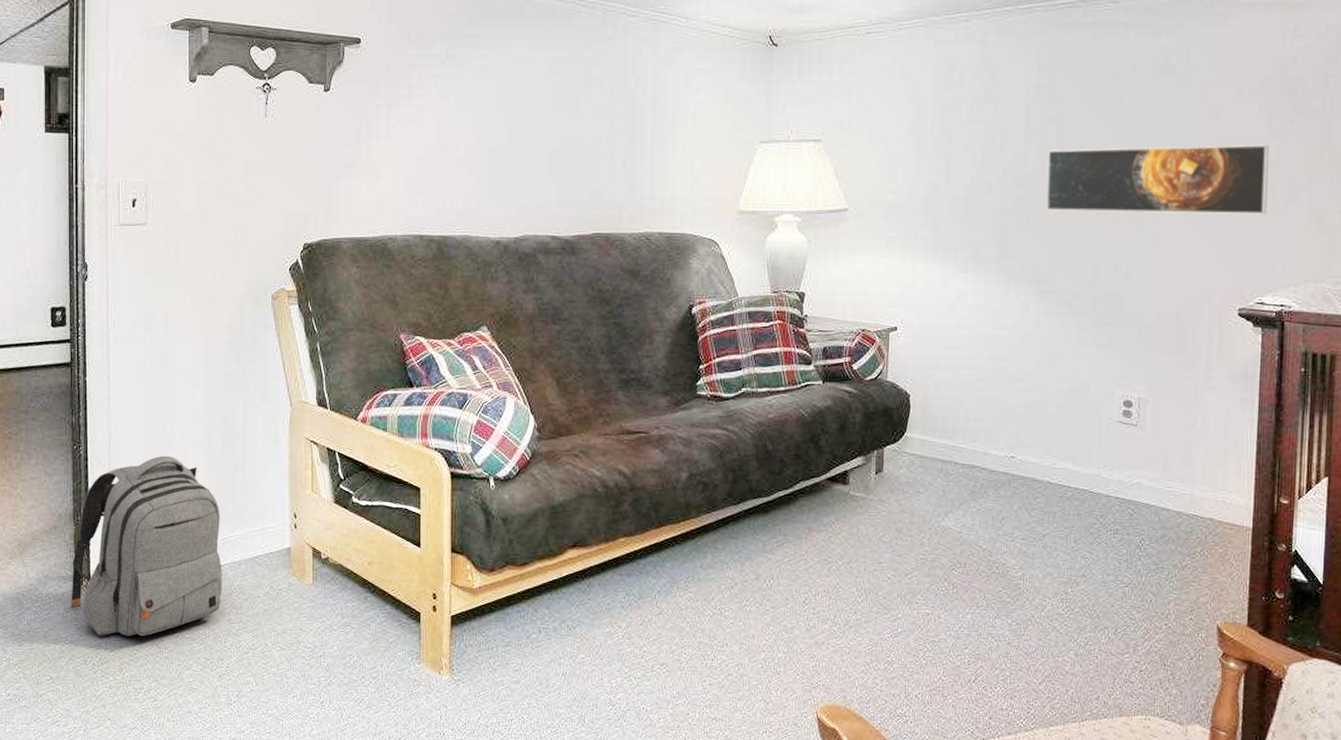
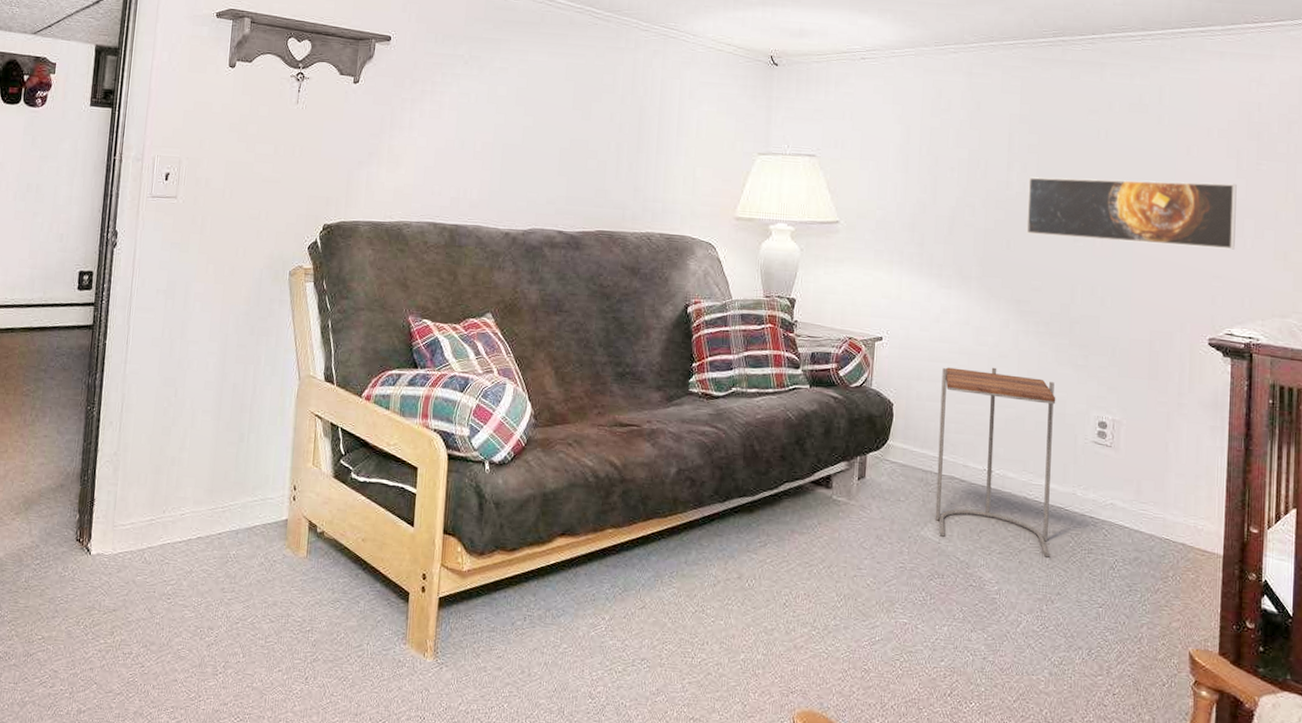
backpack: present [71,455,222,637] -> none [69,421,223,600]
side table: none [955,351,1080,540] -> present [935,367,1056,557]

